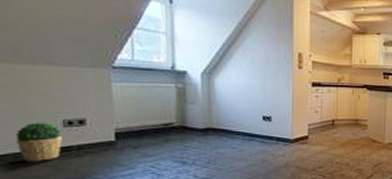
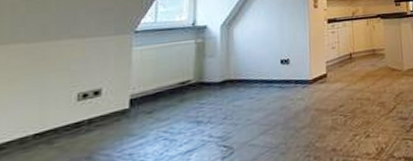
potted plant: present [15,122,63,162] -> none [25,98,74,147]

